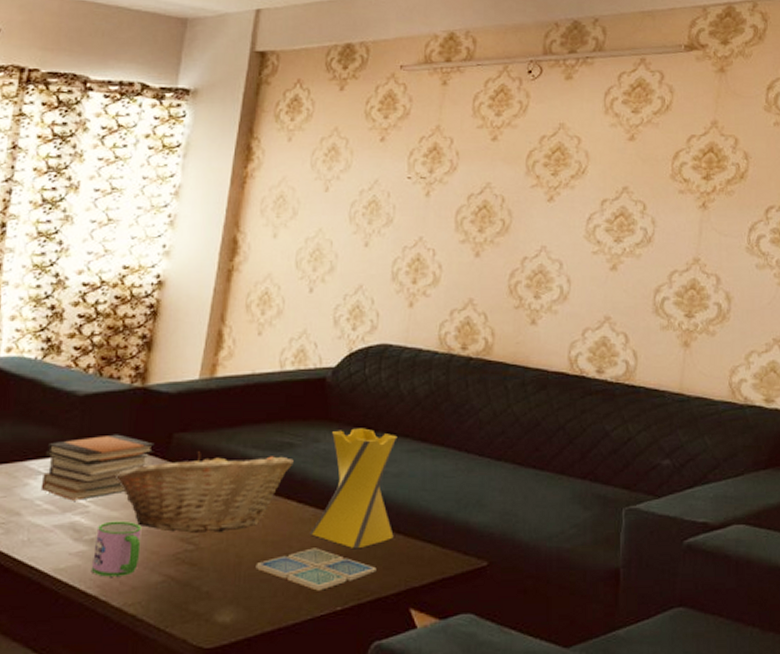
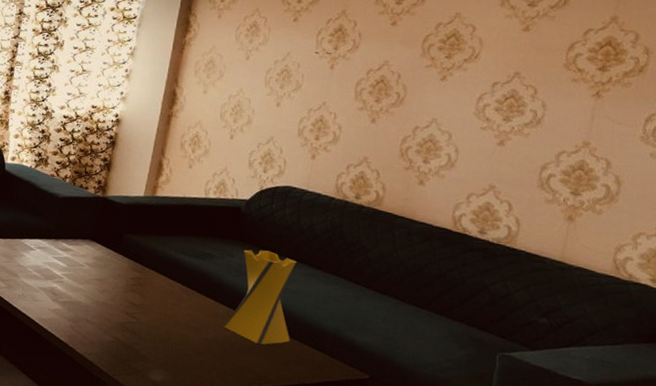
book stack: present [40,434,155,501] -> none [31,228,110,273]
mug: present [91,520,142,577] -> none [63,291,99,333]
fruit basket: present [114,451,294,533] -> none [81,250,213,314]
drink coaster: present [255,548,377,591] -> none [180,337,275,372]

